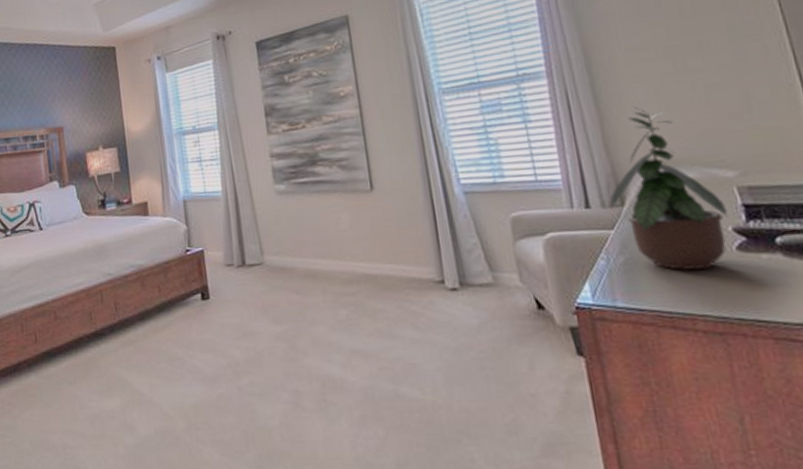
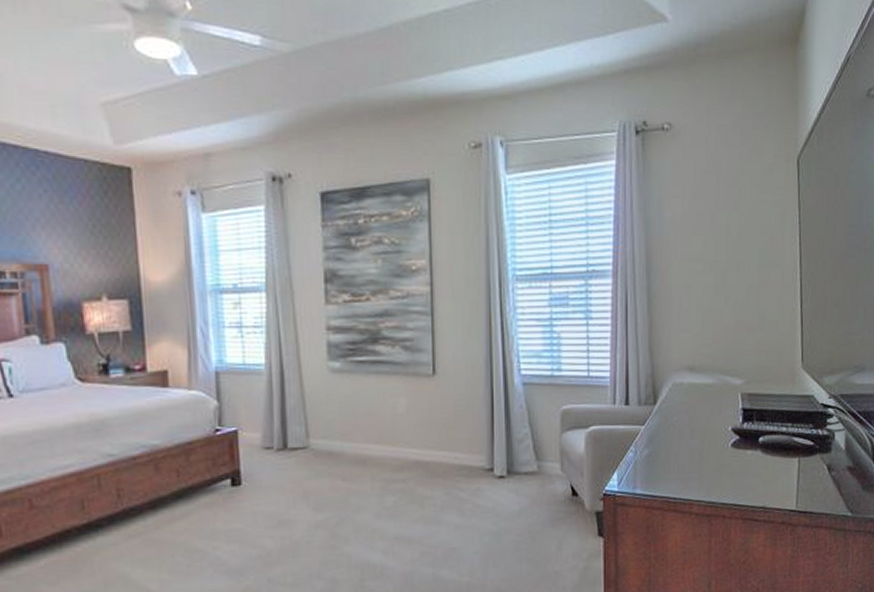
potted plant: present [610,106,729,270] -> none [645,314,731,463]

